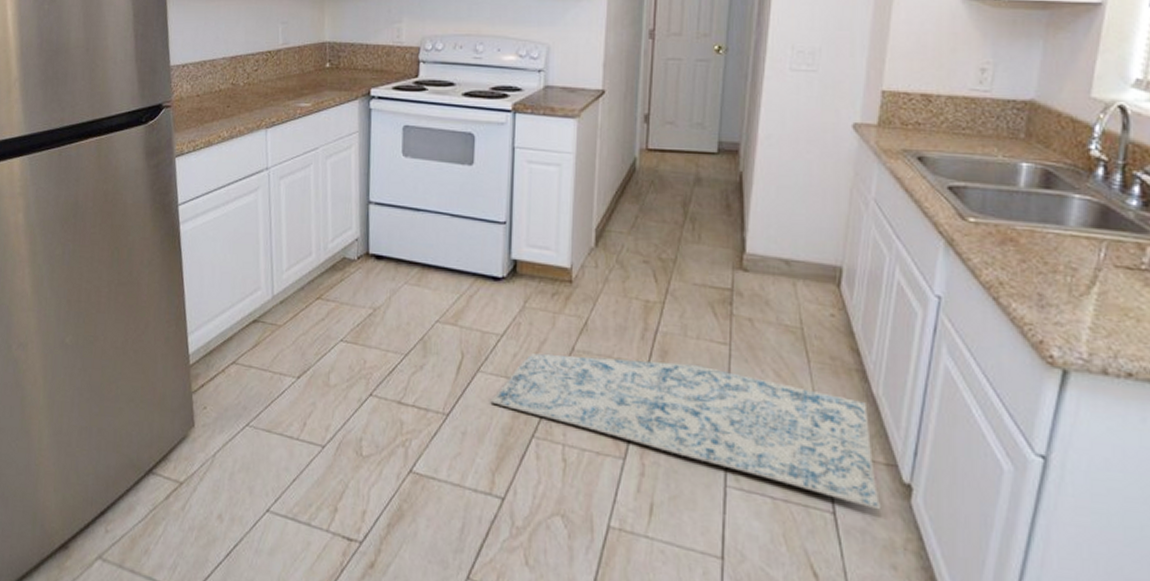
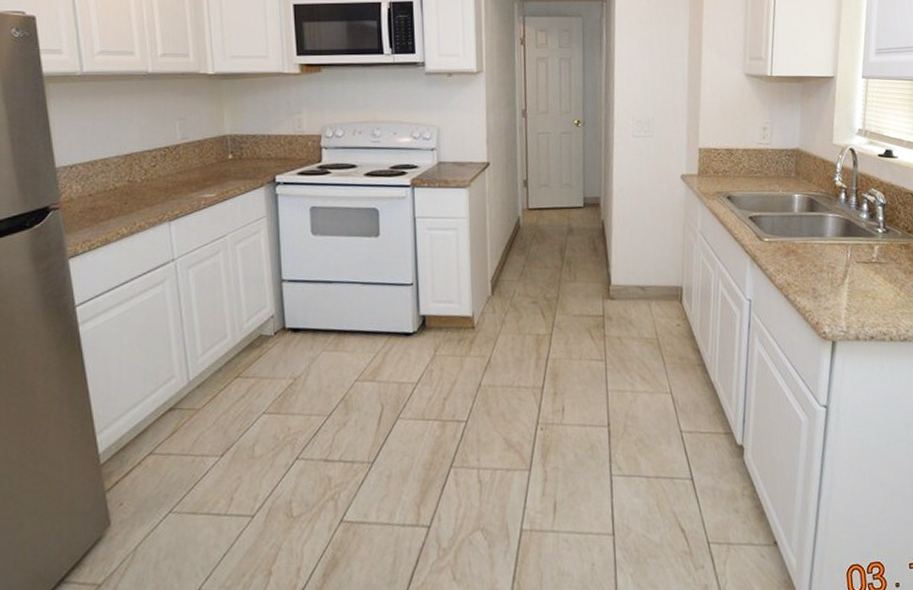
rug: present [490,353,882,511] -> none [411,380,725,470]

